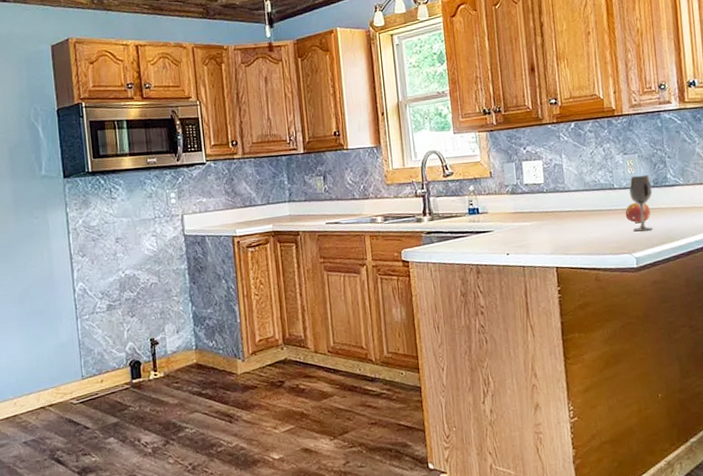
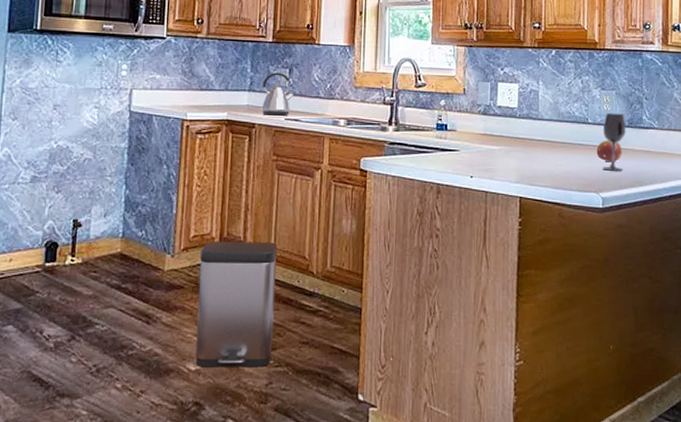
pedal bin: none [267,337,345,455] -> present [195,241,278,368]
kettle: none [300,181,332,224] -> present [259,72,294,118]

